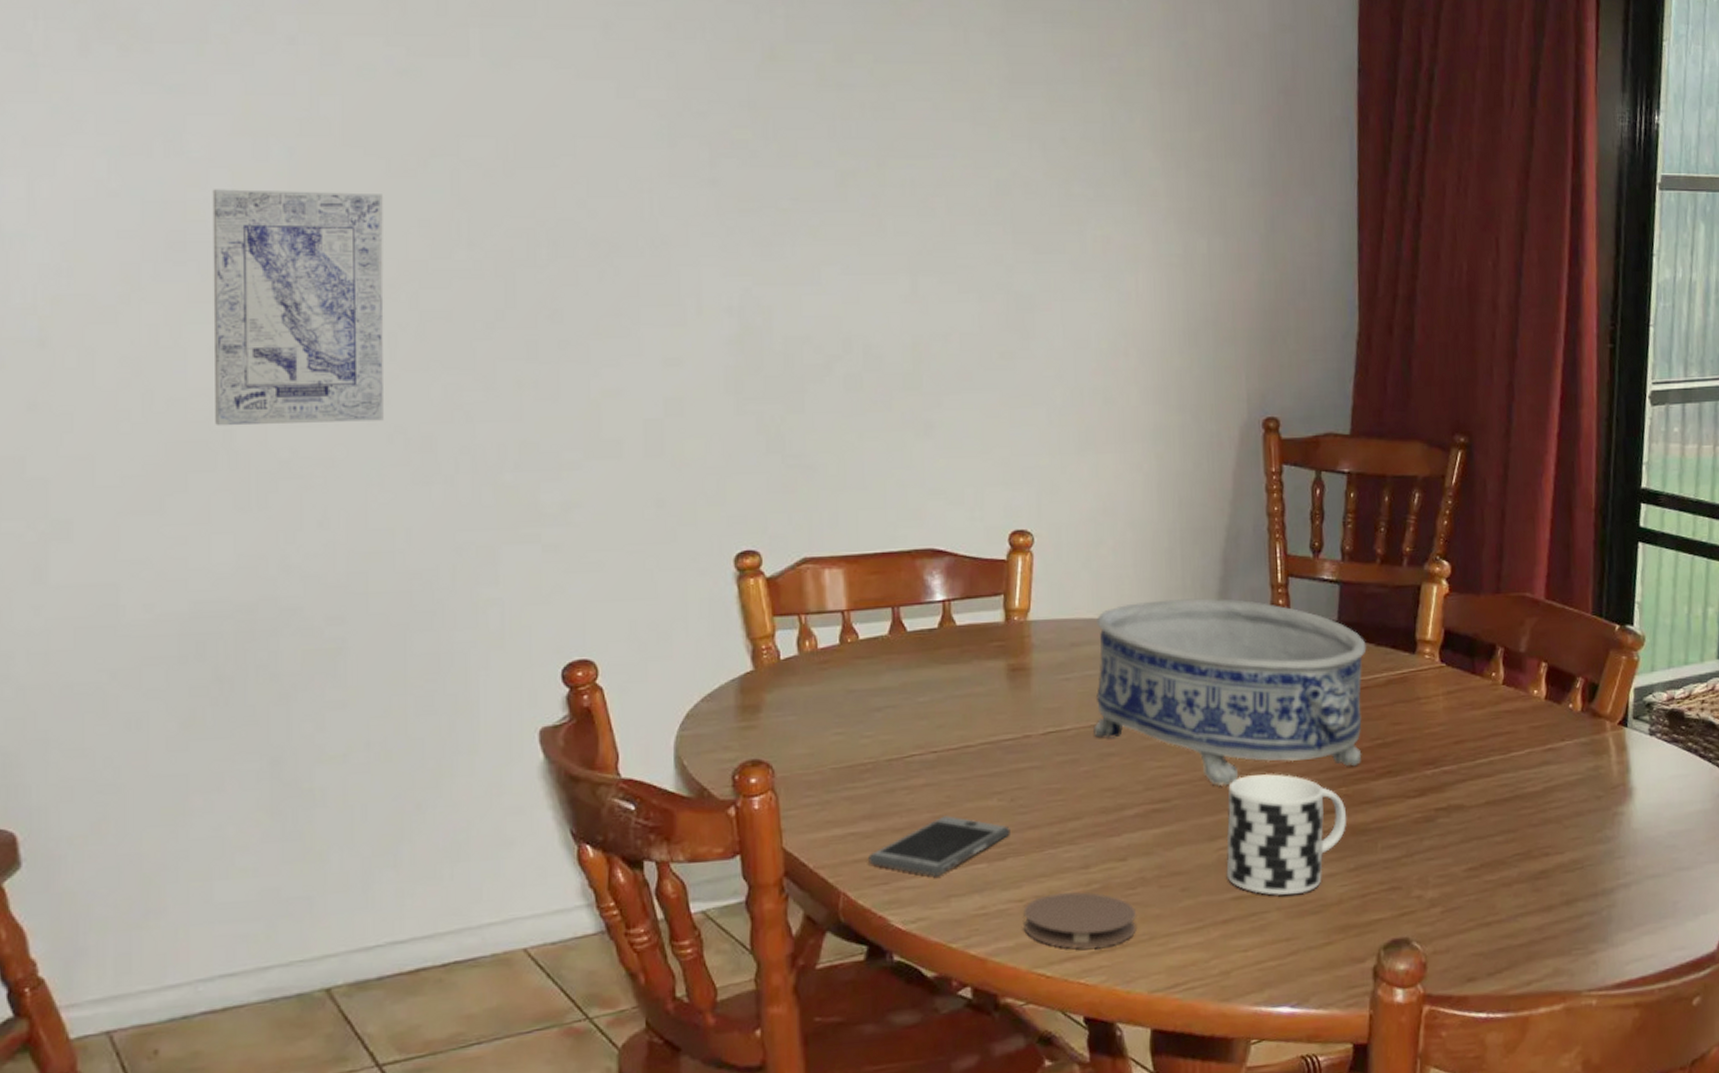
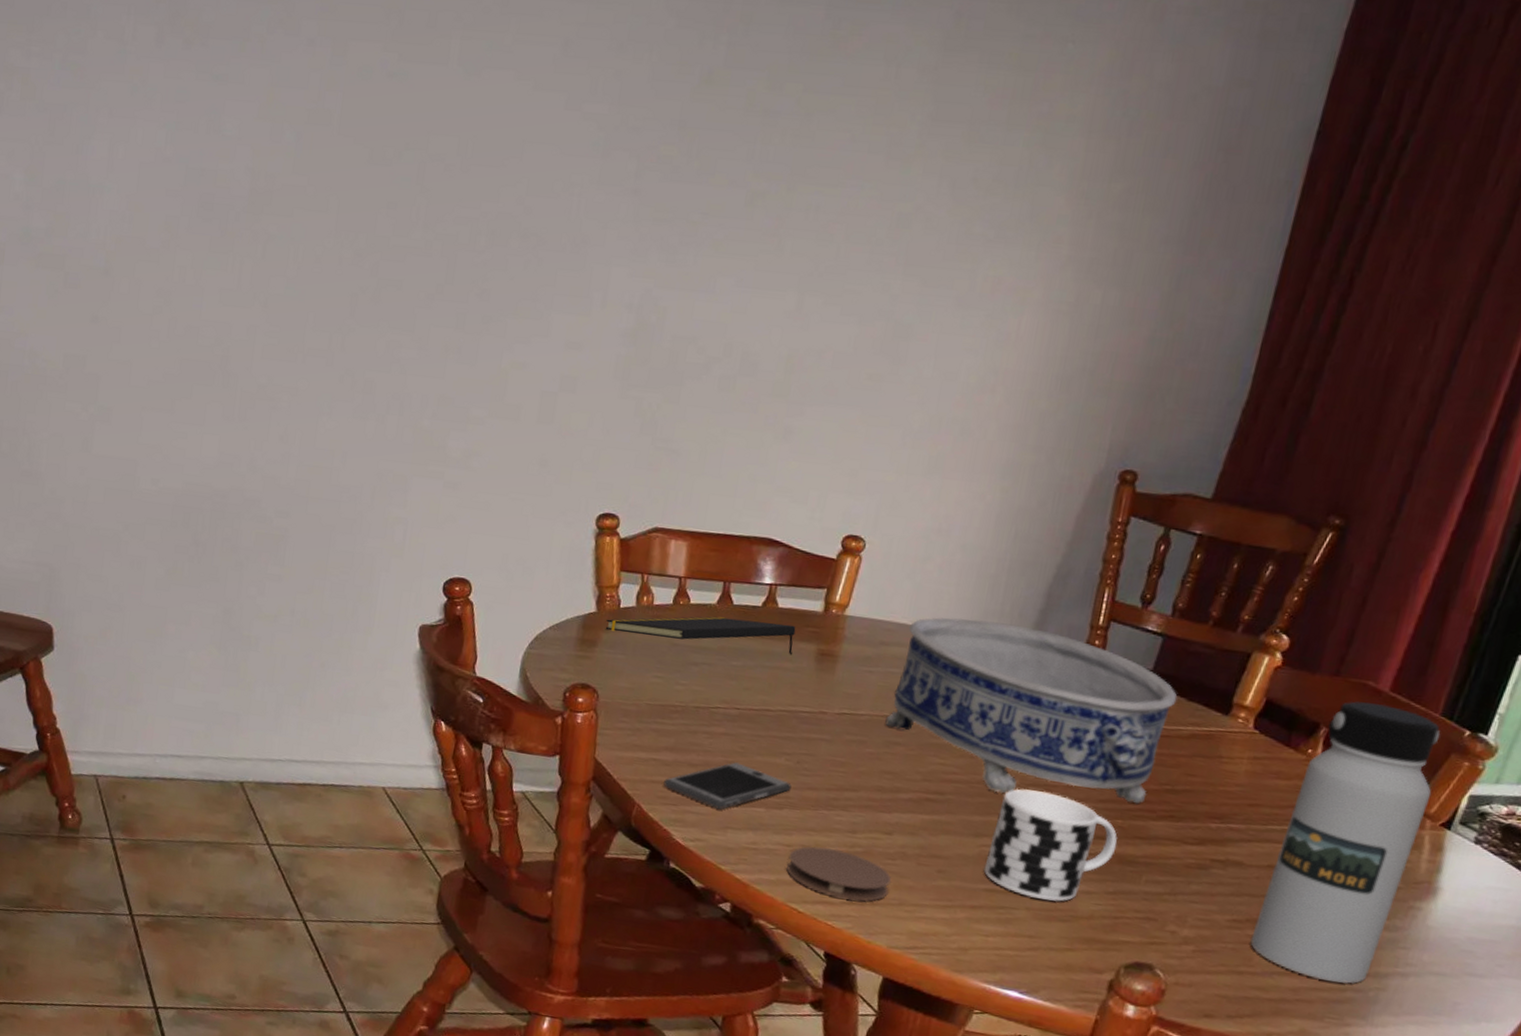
wall art: present [212,189,384,427] -> none [217,162,363,364]
notepad: none [767,643,981,690] -> present [606,616,796,655]
water bottle: none [1489,614,1604,911] -> present [1250,701,1440,984]

